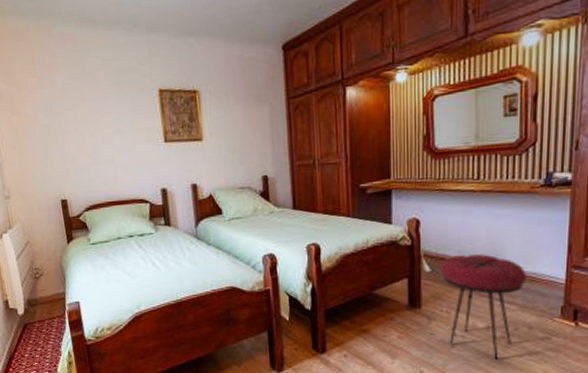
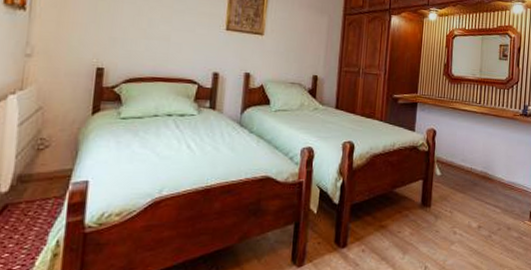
stool: present [440,254,526,360] -> none [448,162,508,256]

